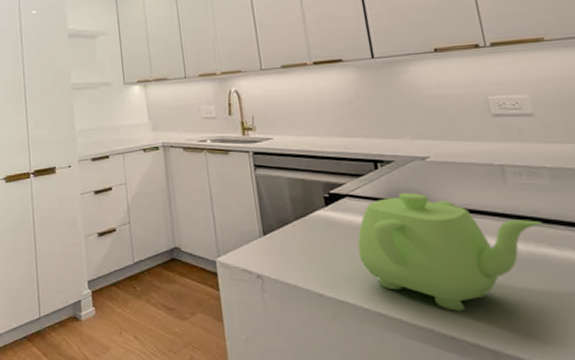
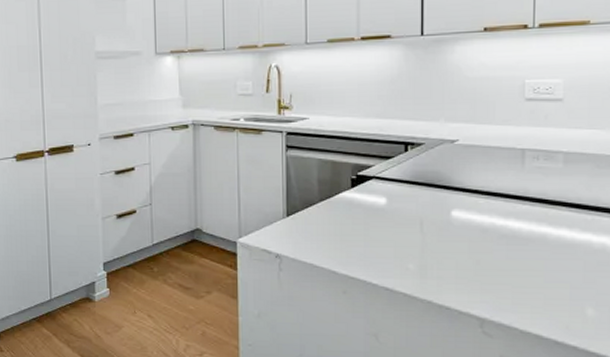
teapot: present [357,192,542,311] -> none [376,174,547,285]

